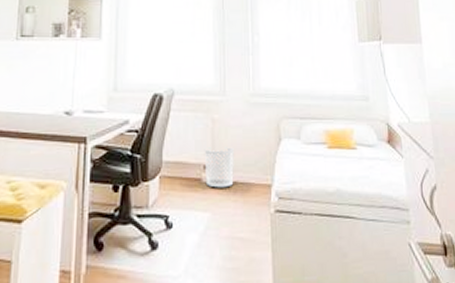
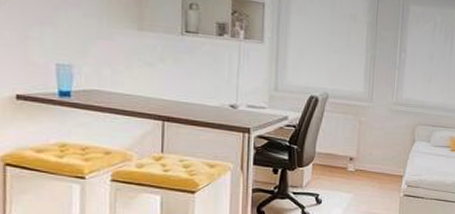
waste bin: present [205,147,234,188] -> none [350,144,375,176]

